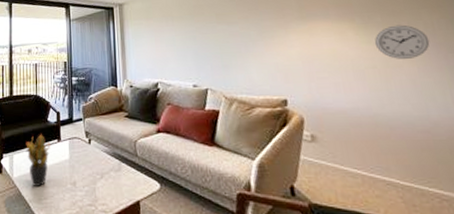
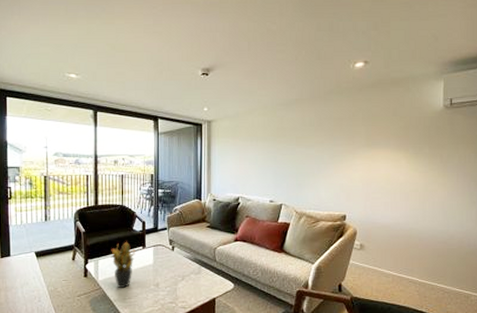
wall clock: present [374,25,430,59] -> none [420,156,460,185]

